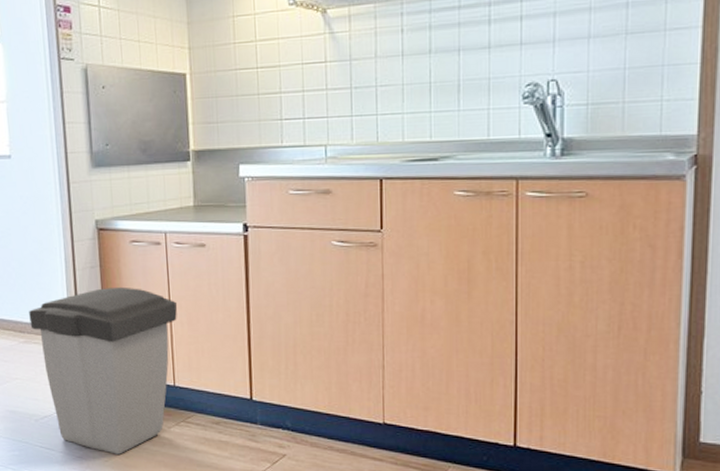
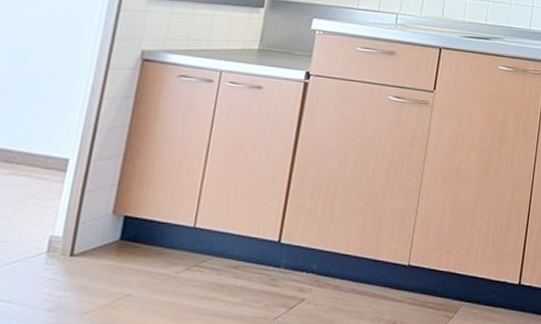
trash can: present [29,286,178,454] -> none [23,120,218,305]

